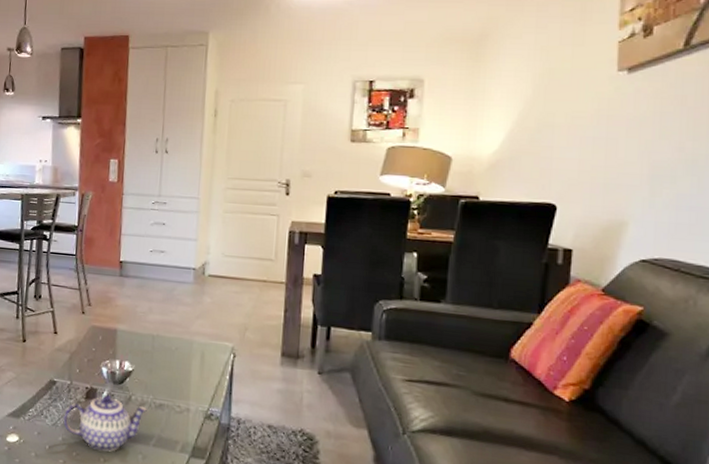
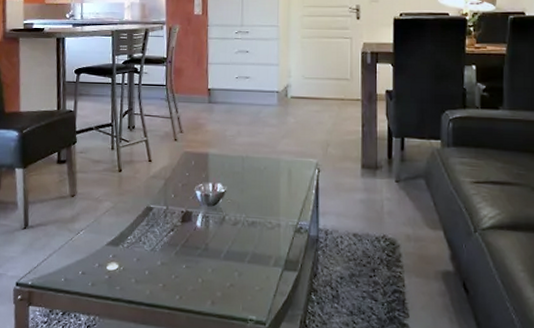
teapot: present [63,394,147,452] -> none [161,216,240,272]

